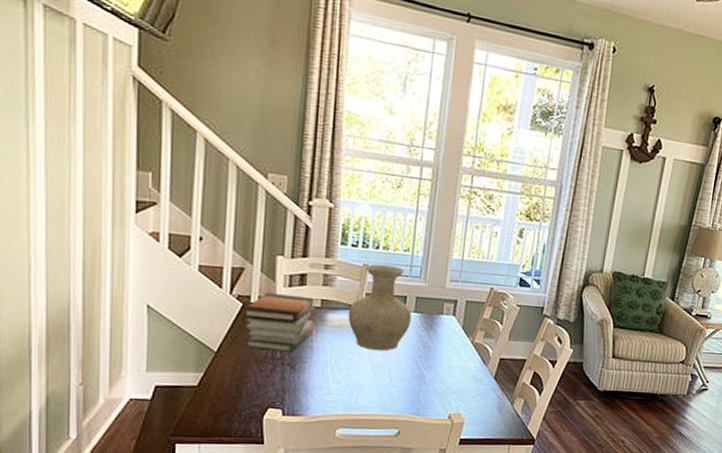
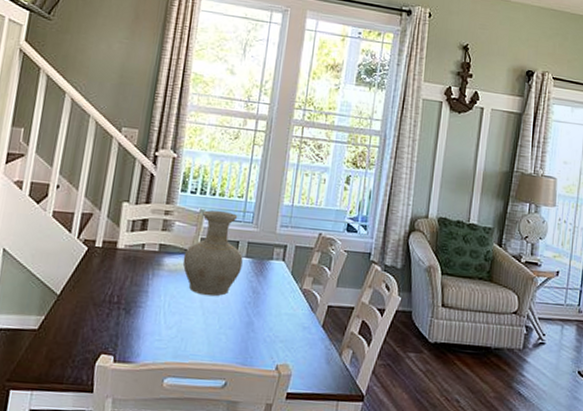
book stack: present [243,293,316,352] -> none [85,237,155,296]

